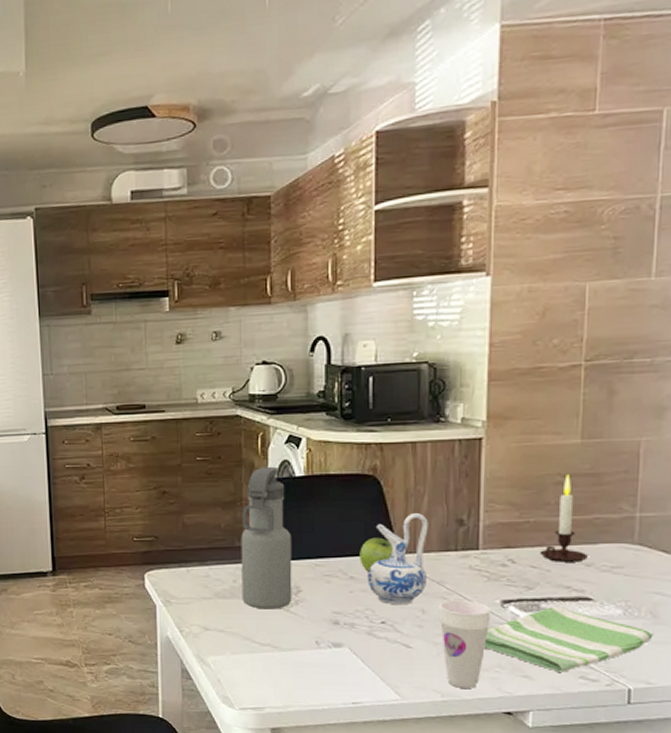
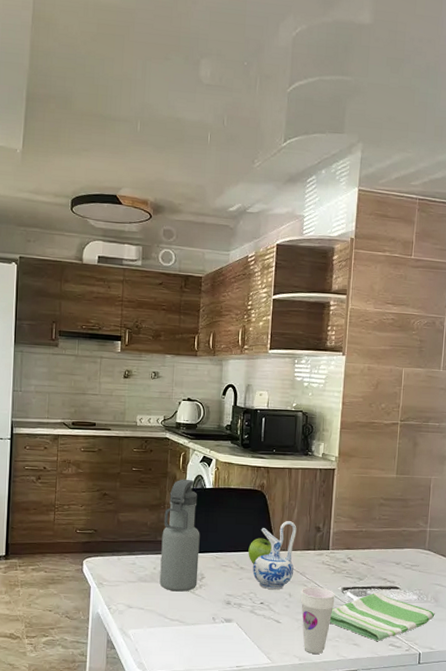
candle: present [539,475,588,562] -> none [368,499,398,561]

